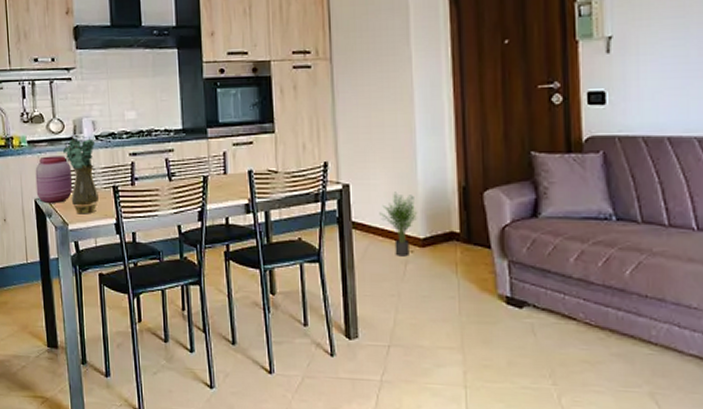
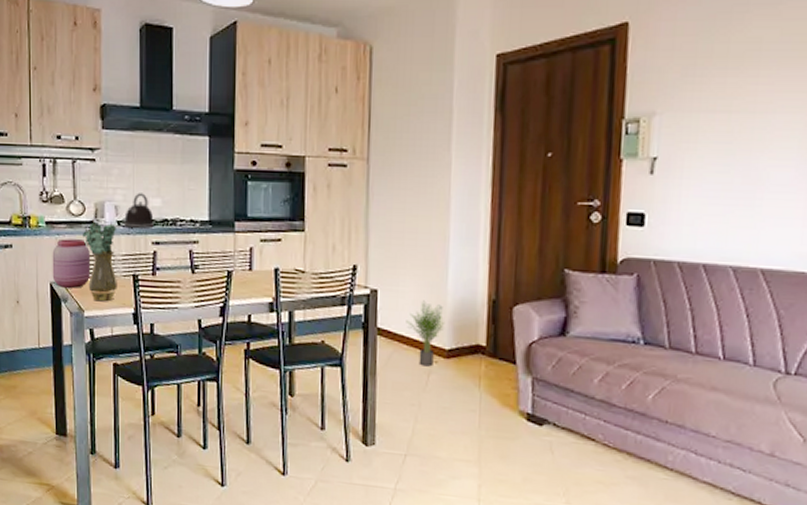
kettle: none [102,107,130,142] -> present [124,193,154,230]

